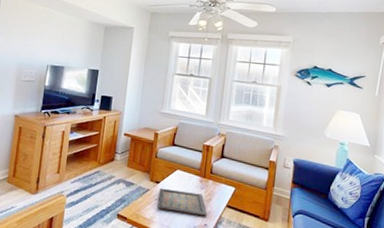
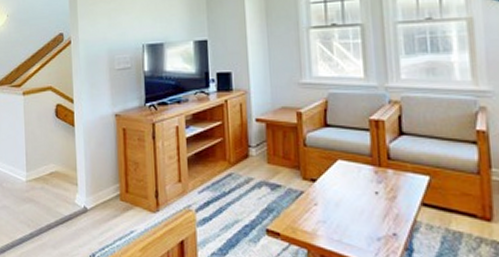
icon panel: present [158,188,207,216] -> none [318,187,394,222]

